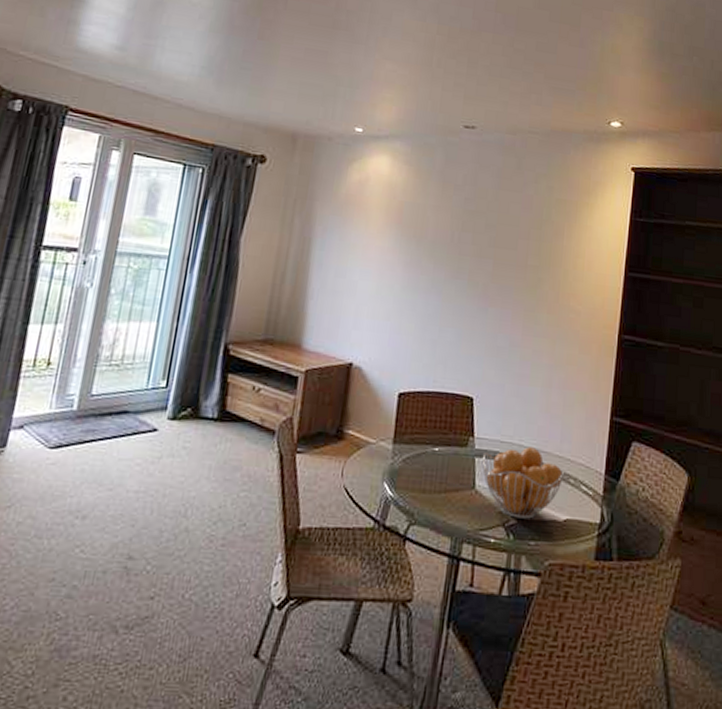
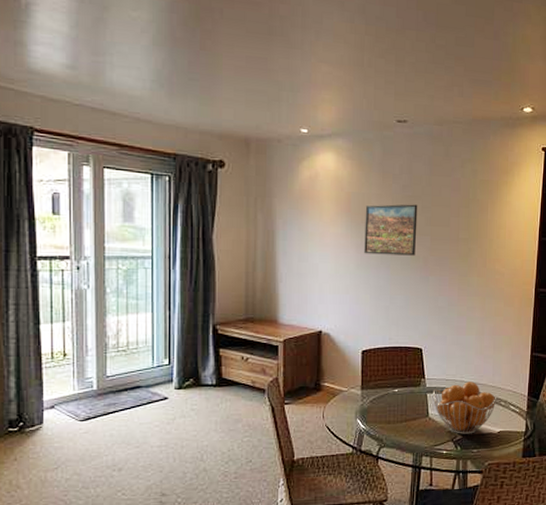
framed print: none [413,217,481,282] -> present [364,204,418,256]

